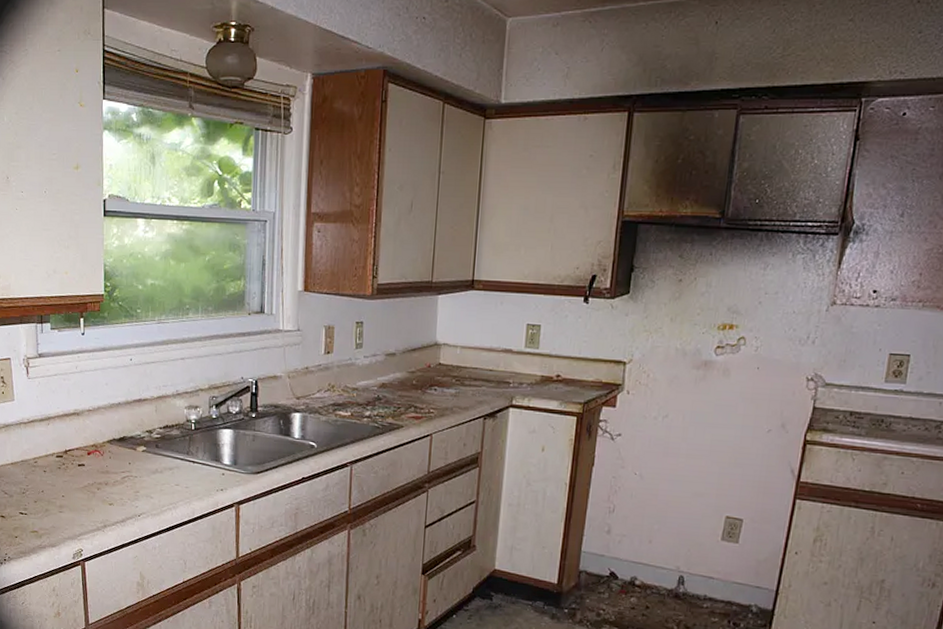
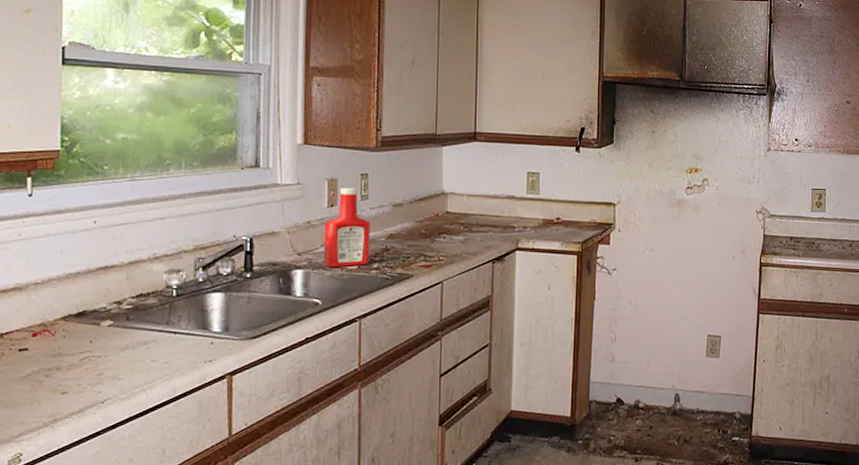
ketchup bottle: none [319,335,364,414] -> present [323,187,370,268]

